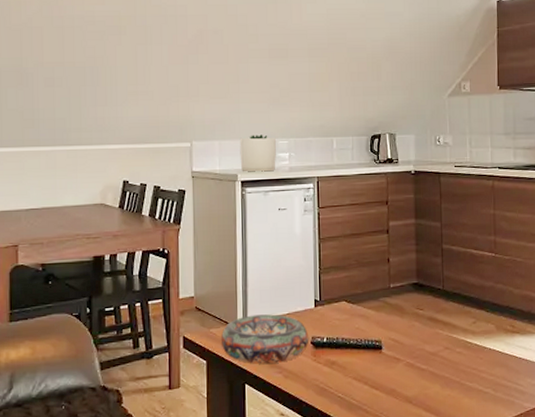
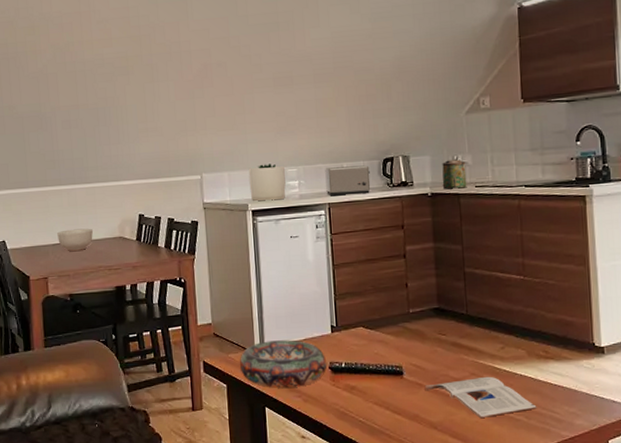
bowl: none [32,193,73,218] -> present [57,228,94,252]
toaster: none [315,141,359,170] -> present [325,165,371,196]
magazine: none [401,350,503,392] -> present [424,376,537,419]
canister: none [425,140,447,168] -> present [442,159,467,190]

